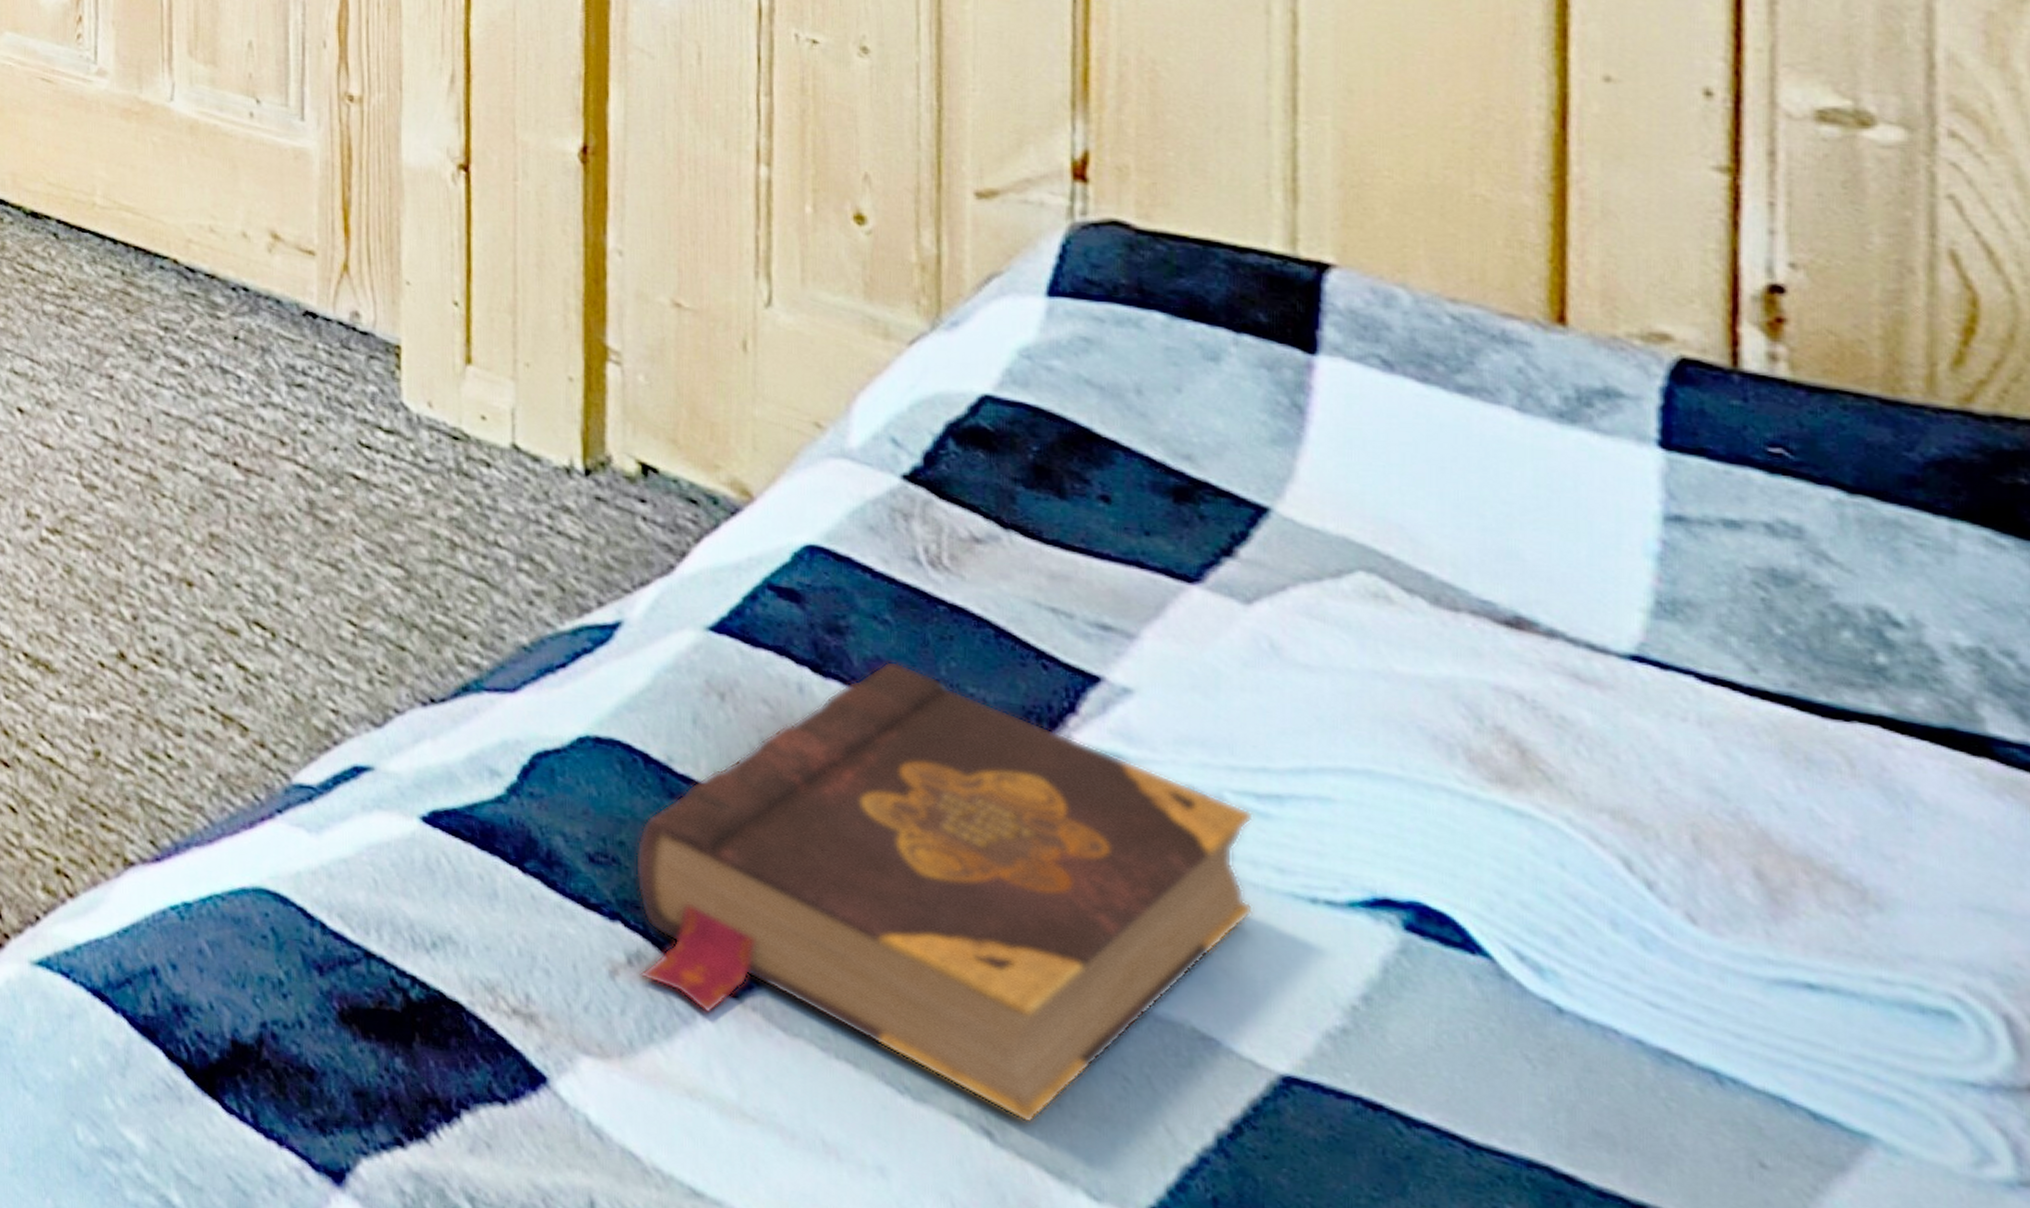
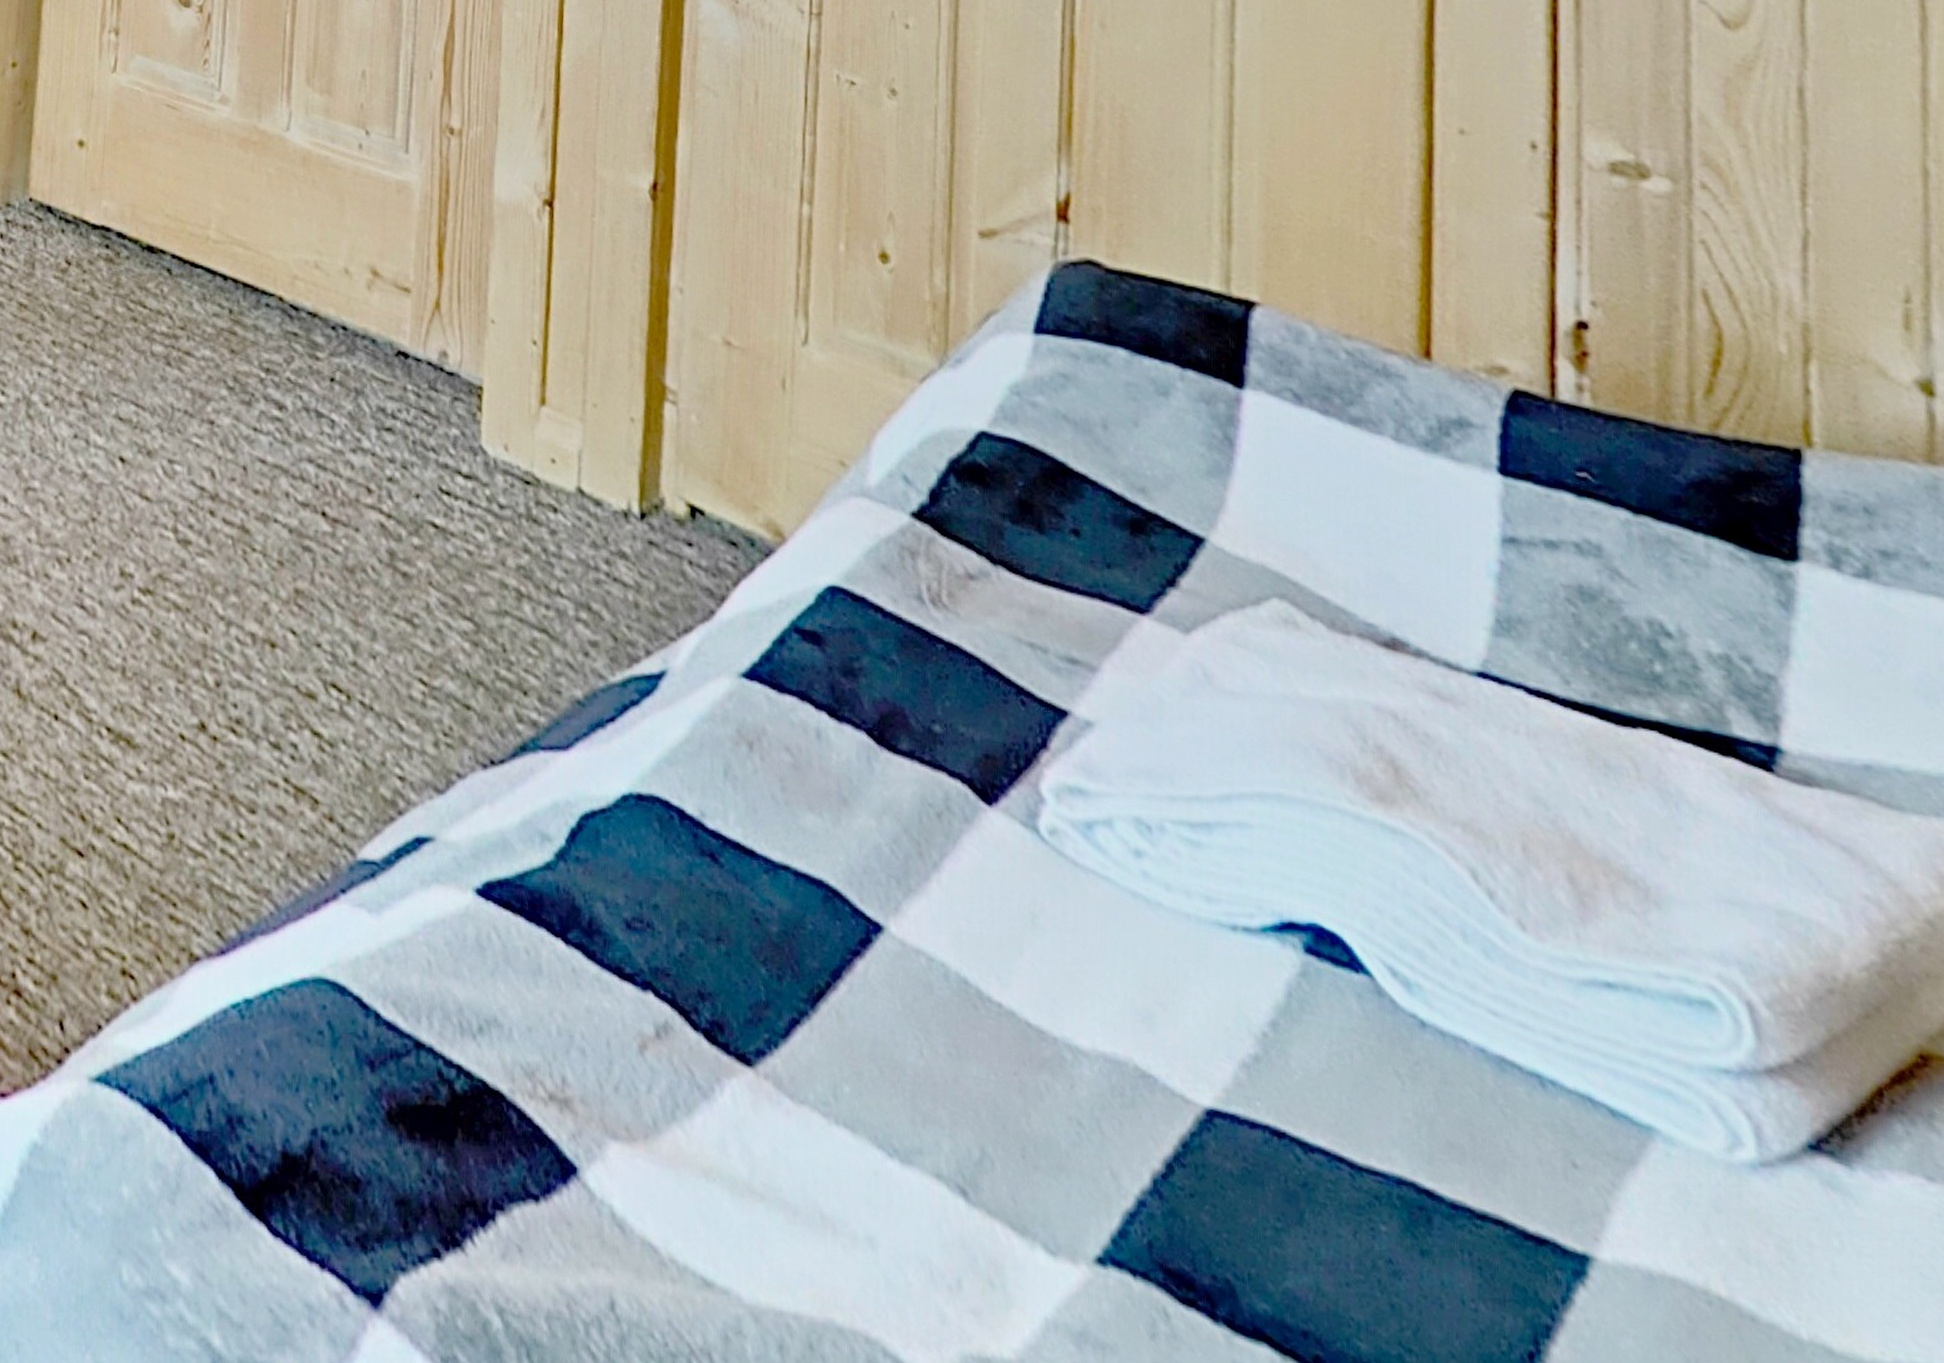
book: present [635,661,1254,1124] -> none [666,702,1188,1179]

